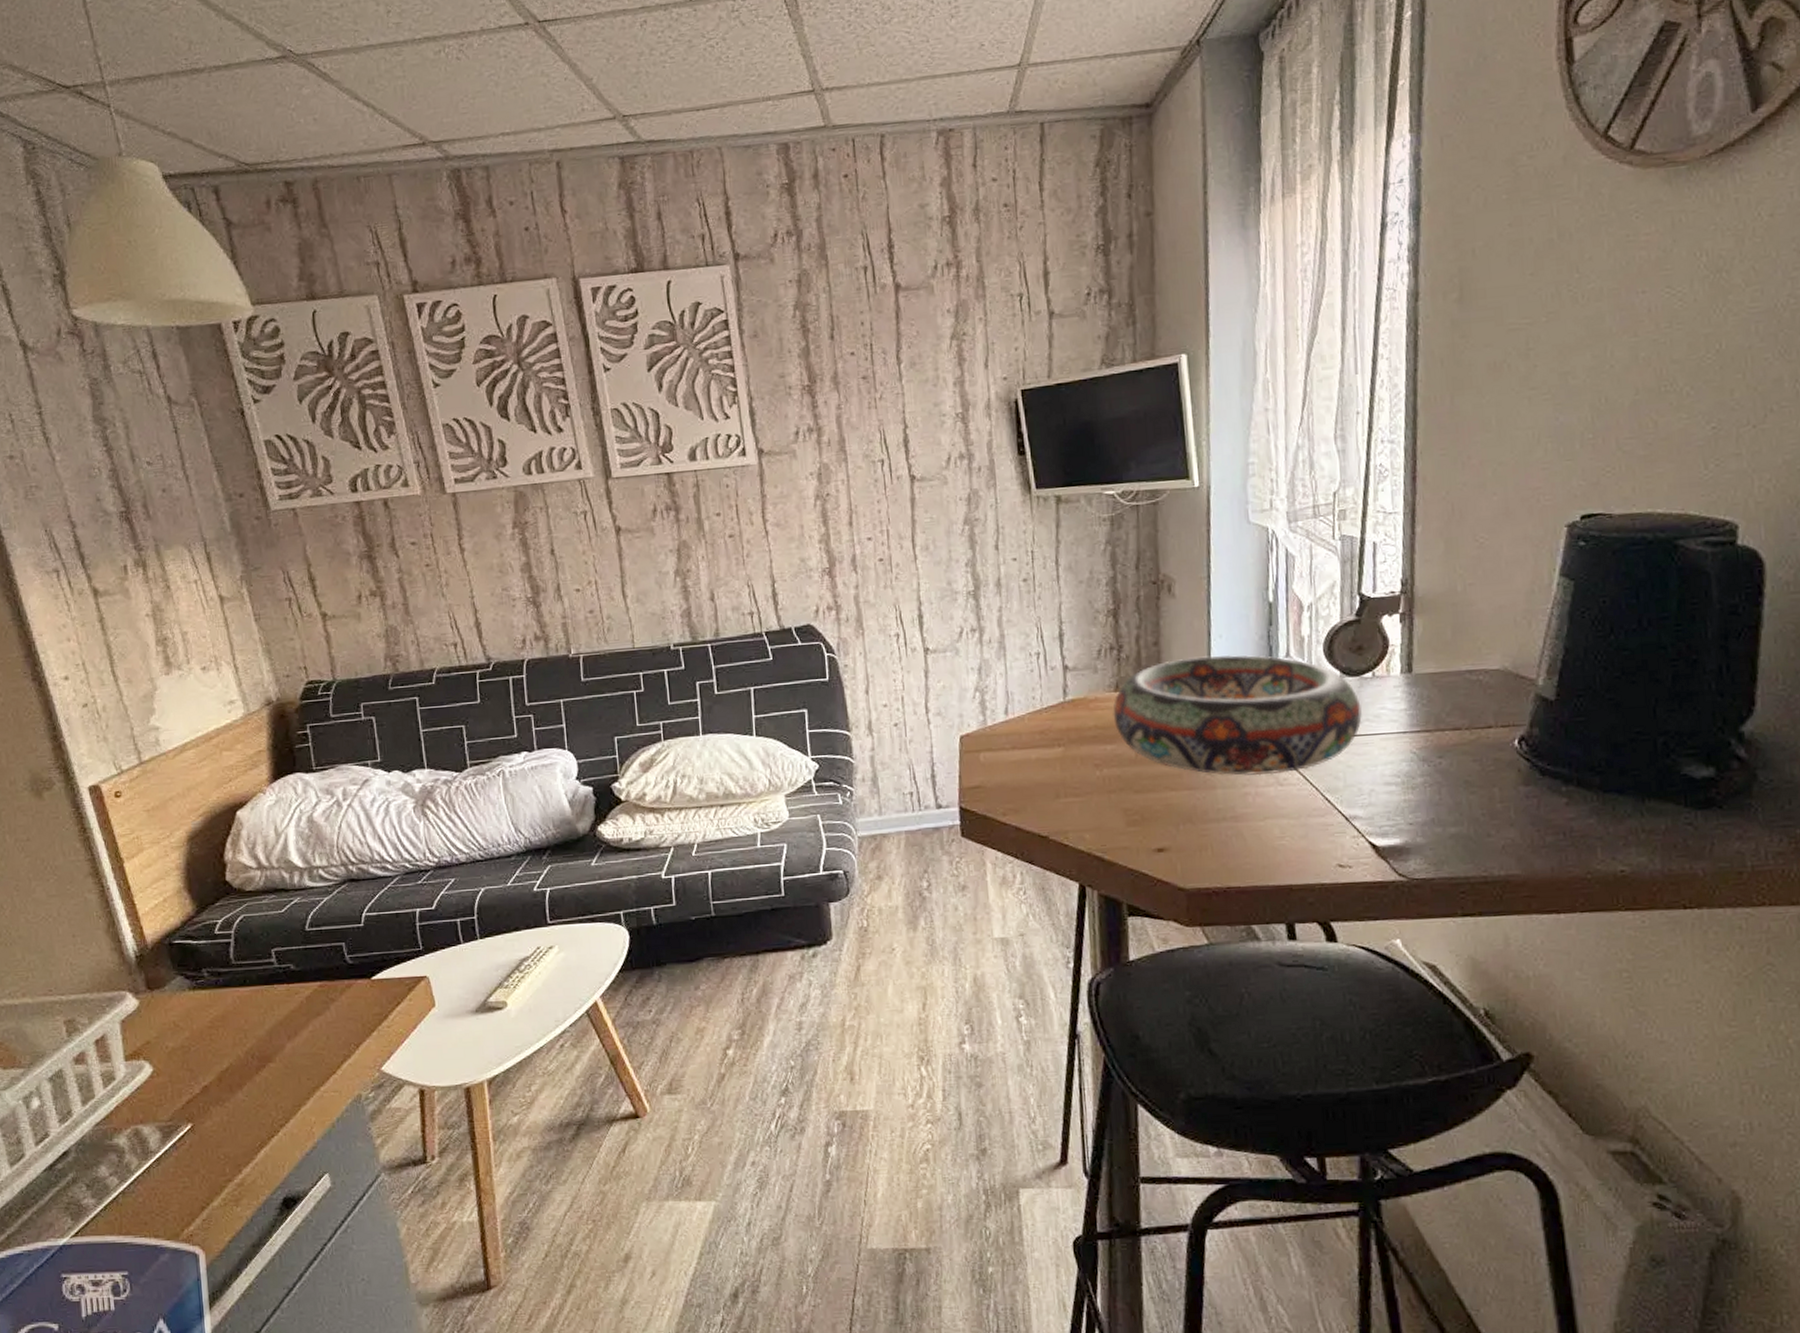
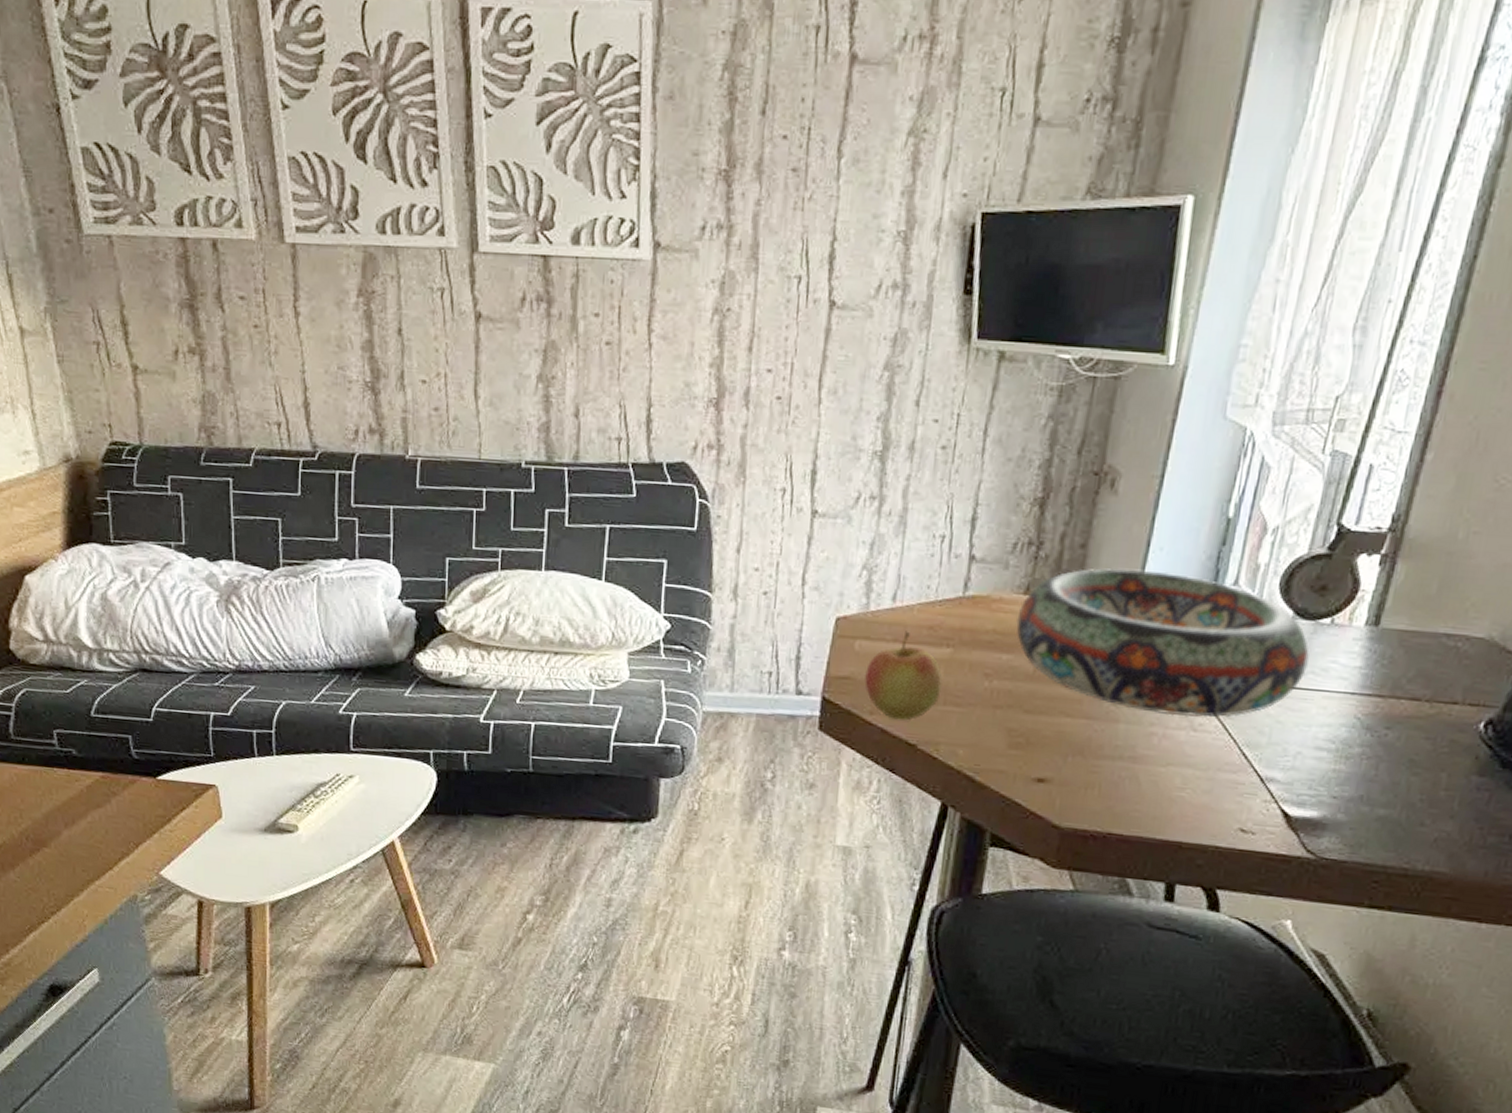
apple: none [992,738,1061,817] -> present [864,631,943,721]

